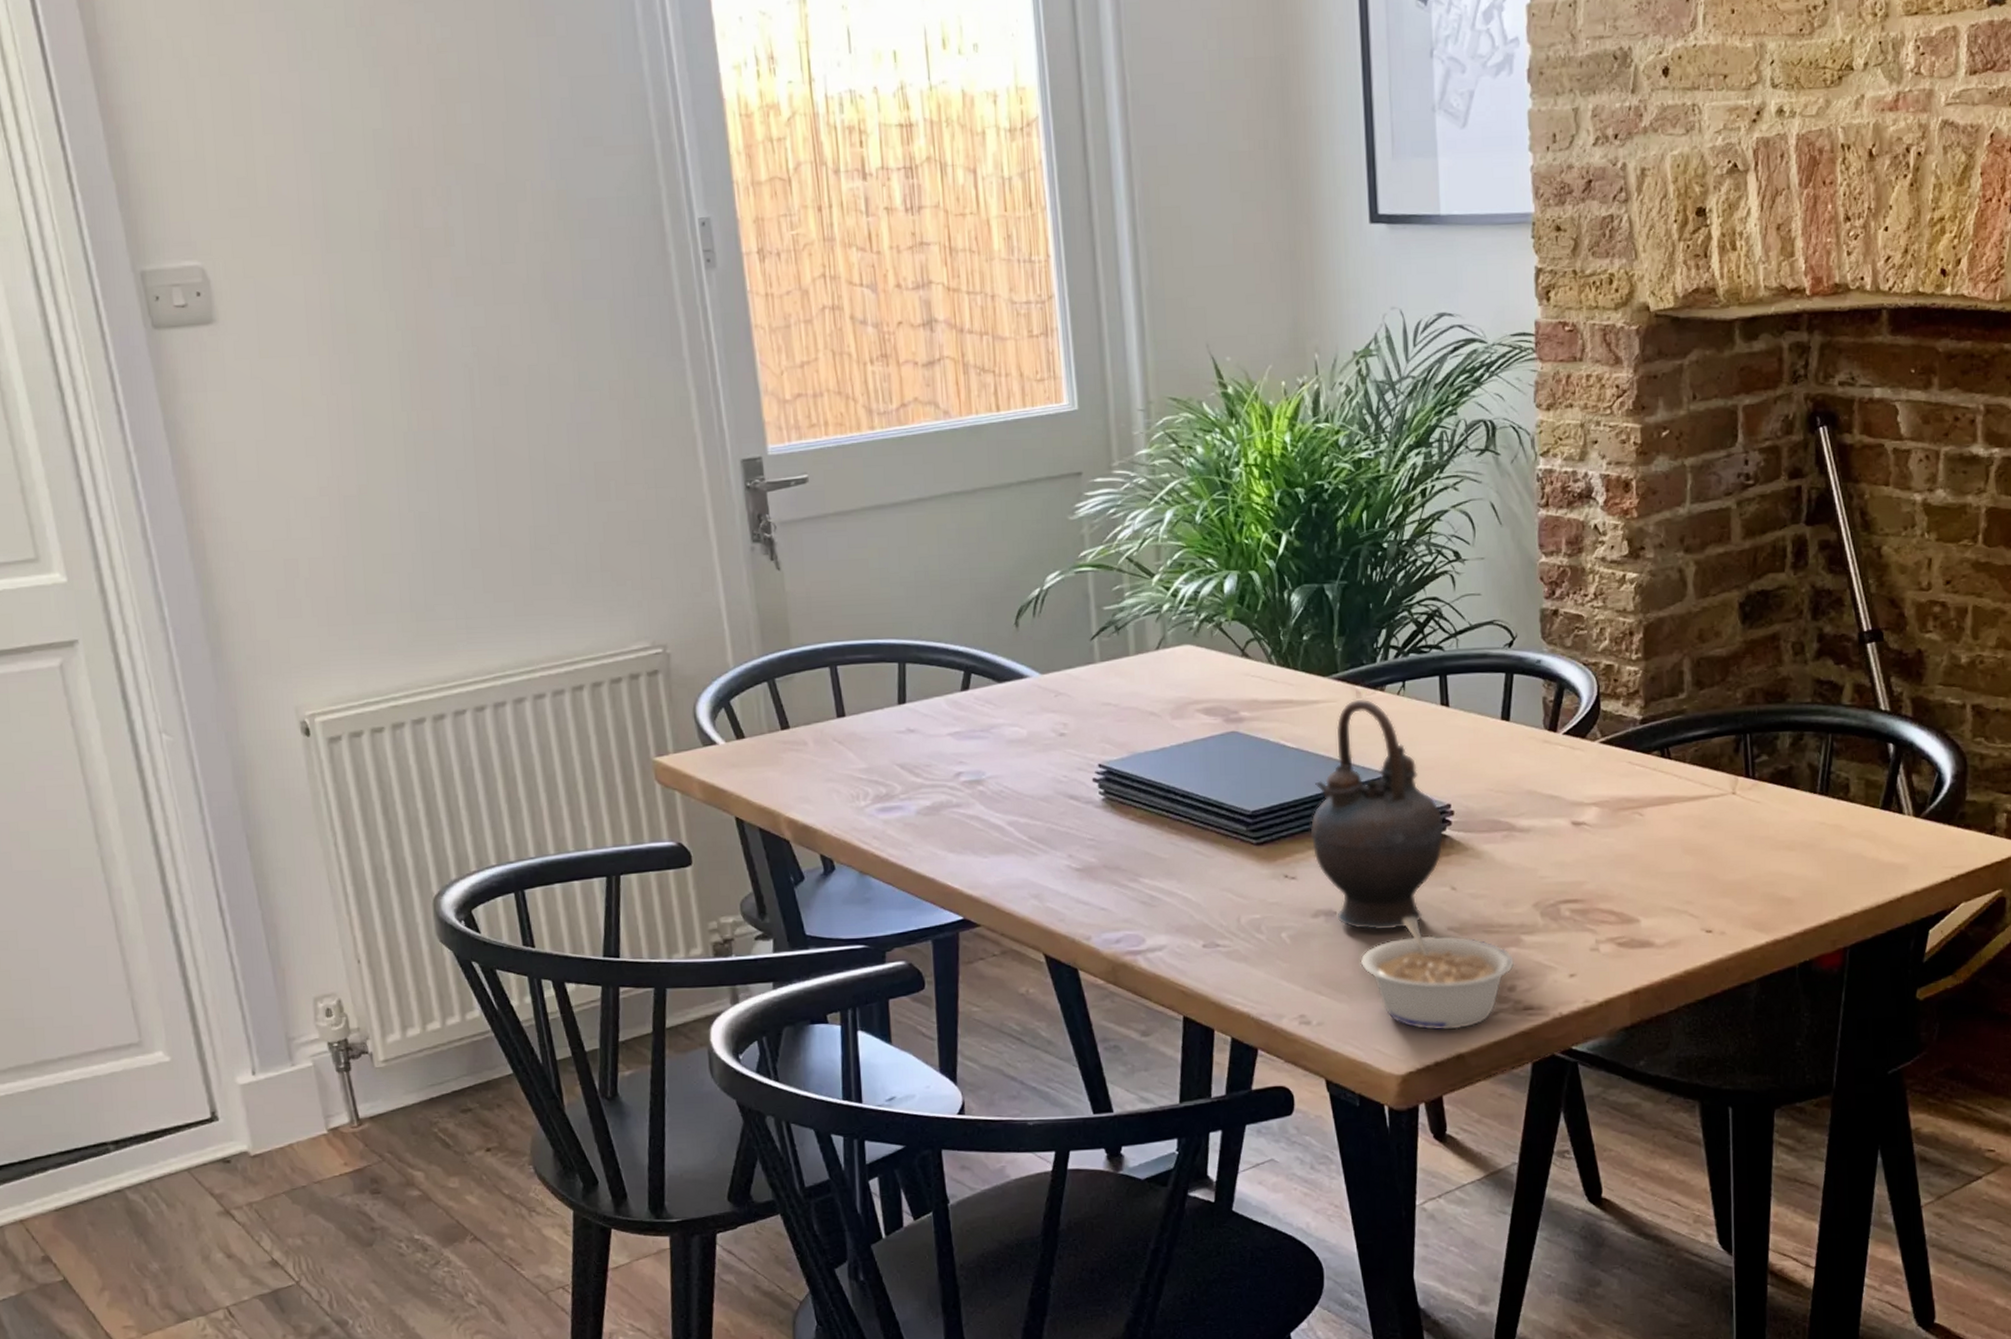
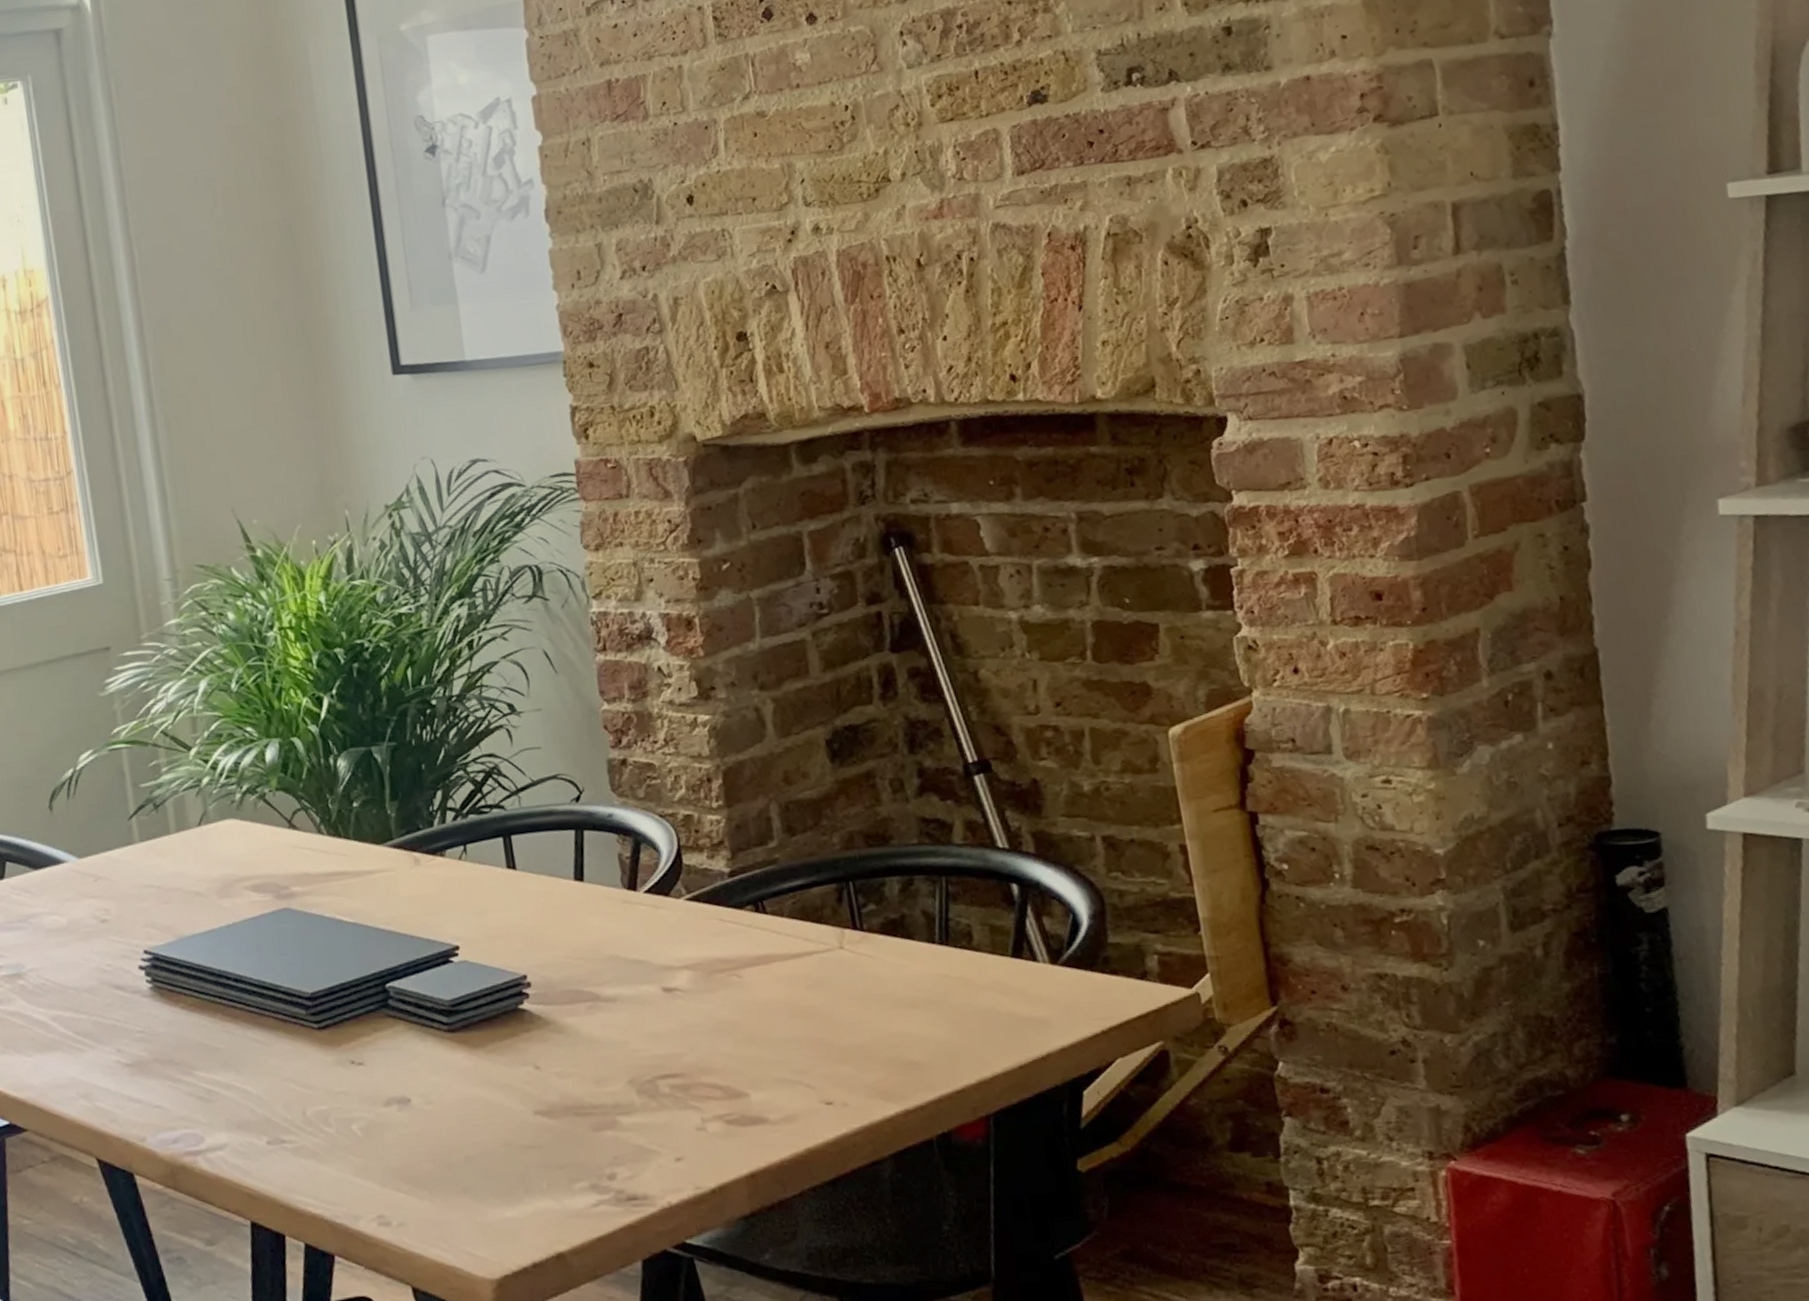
teapot: present [1310,699,1443,931] -> none [375,866,522,1118]
legume: present [1360,916,1515,1030] -> none [440,1100,613,1227]

